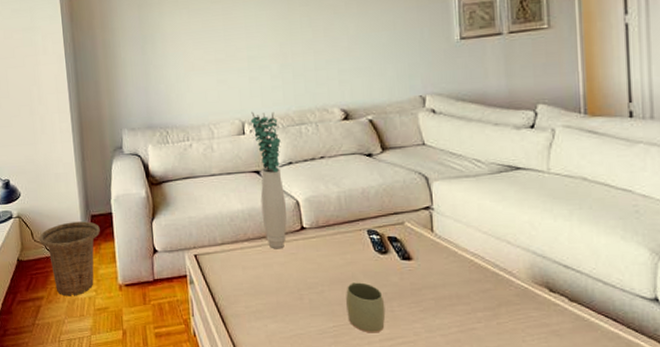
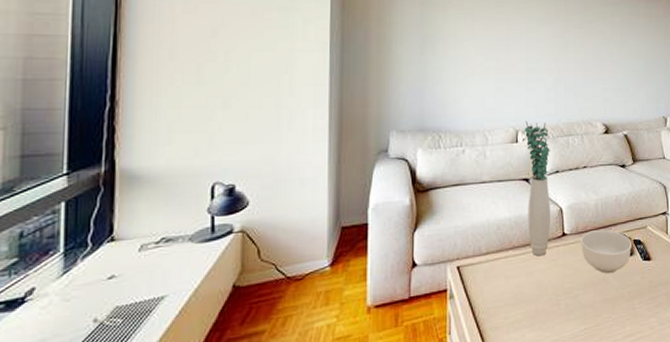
basket: present [39,221,100,296] -> none [269,234,351,327]
bowl: none [322,224,387,271] -> present [580,229,633,273]
mug: present [345,282,386,333] -> none [596,284,629,332]

